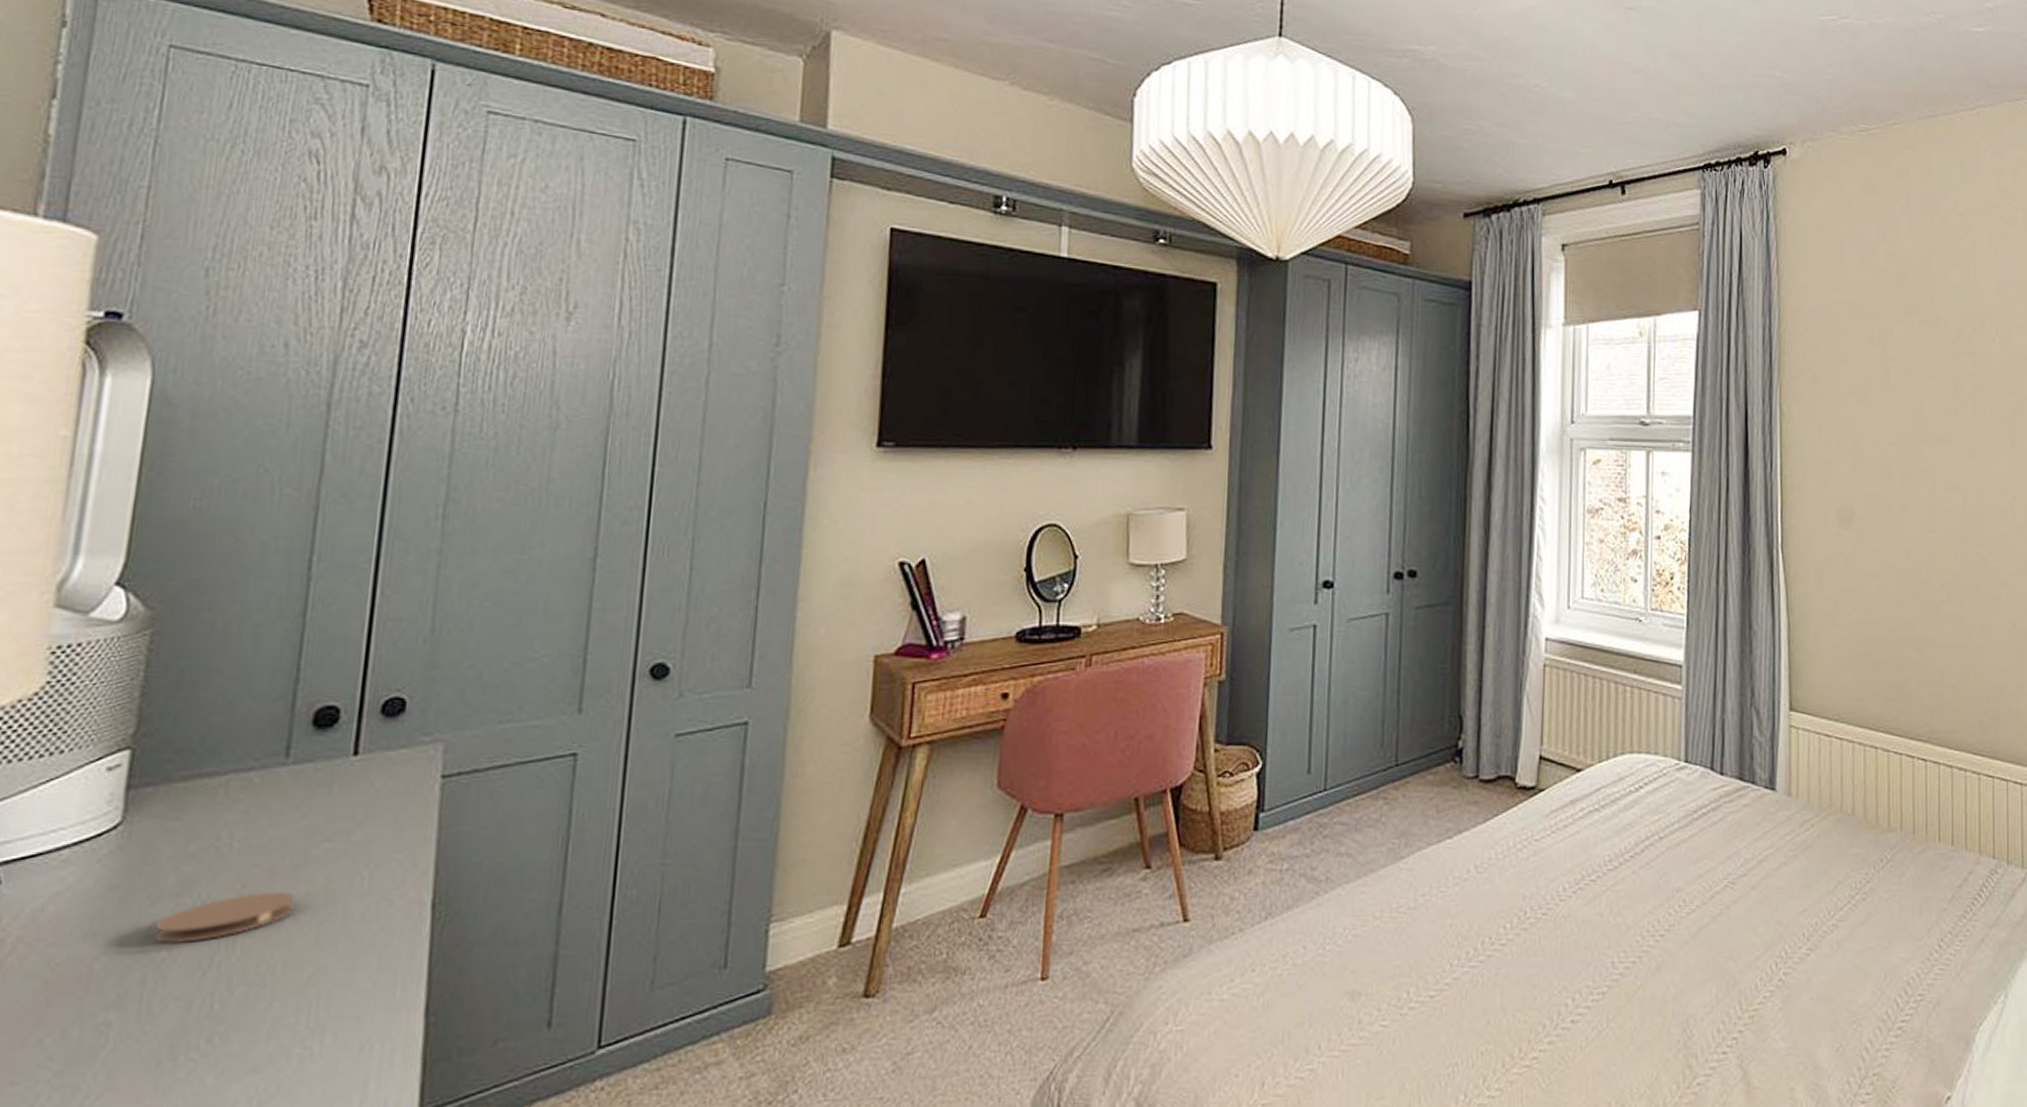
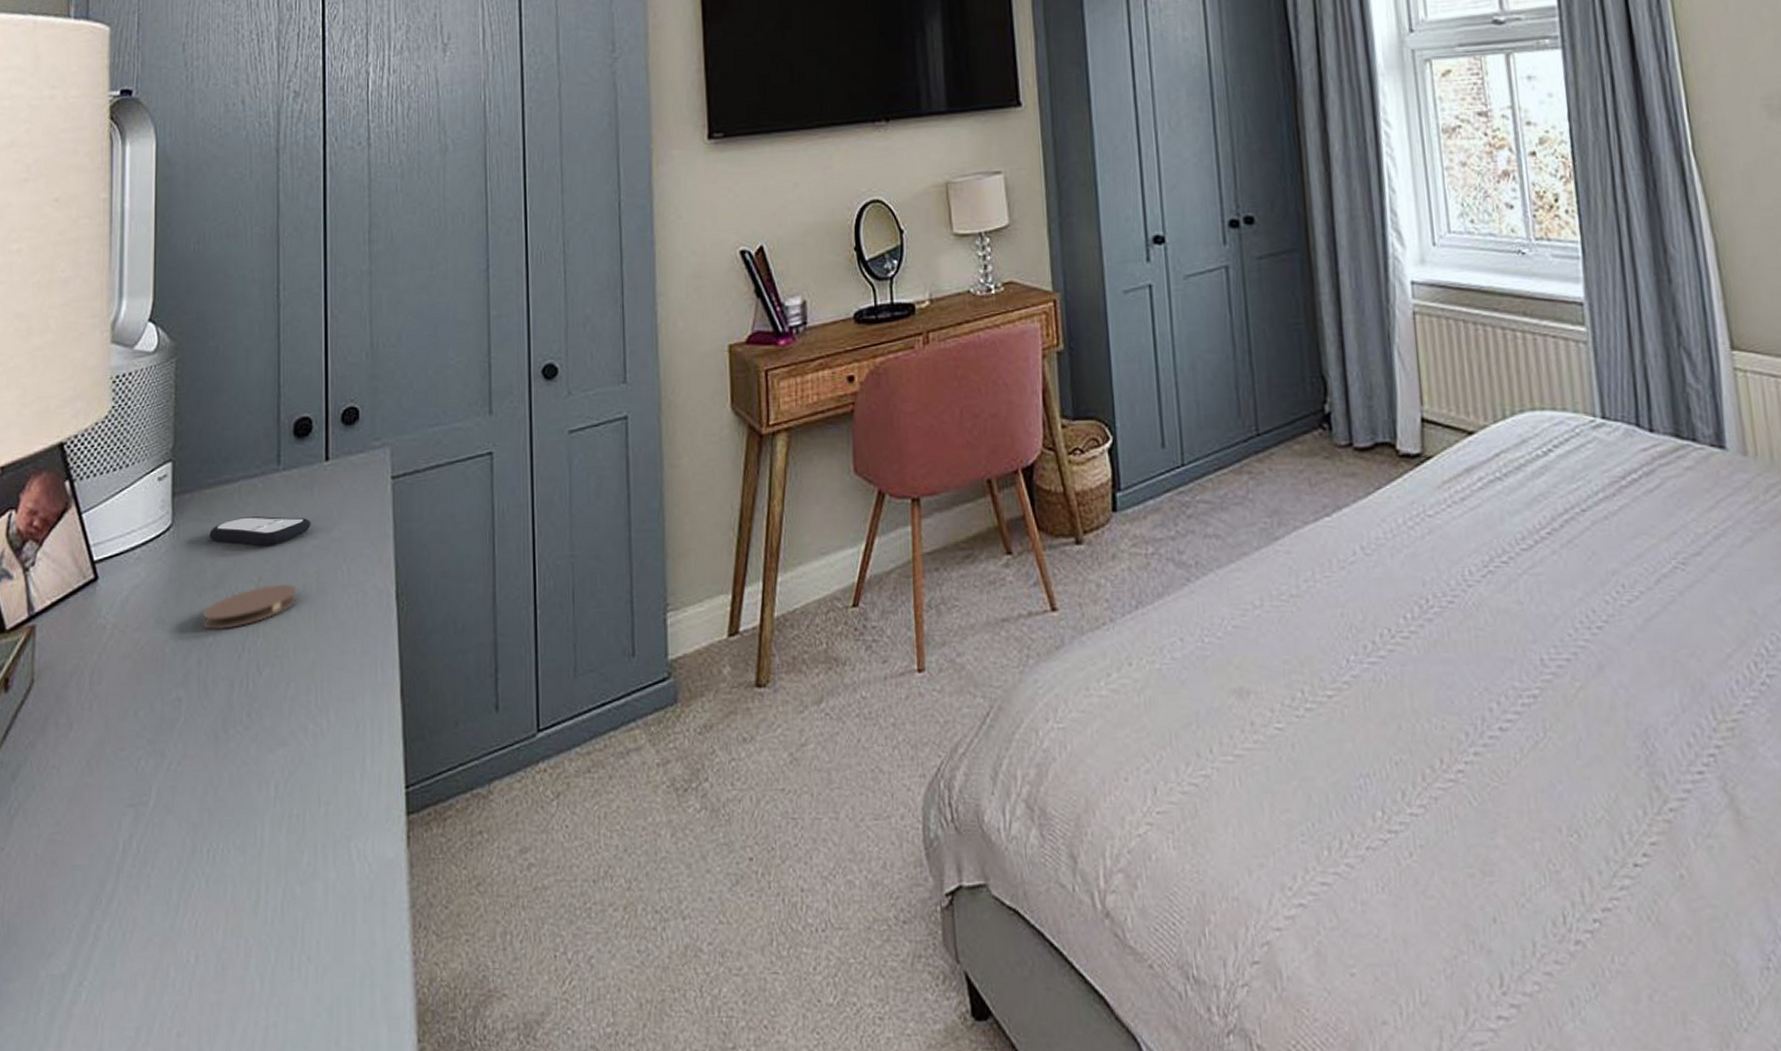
remote control: none [176,814,325,849] -> present [209,515,311,547]

